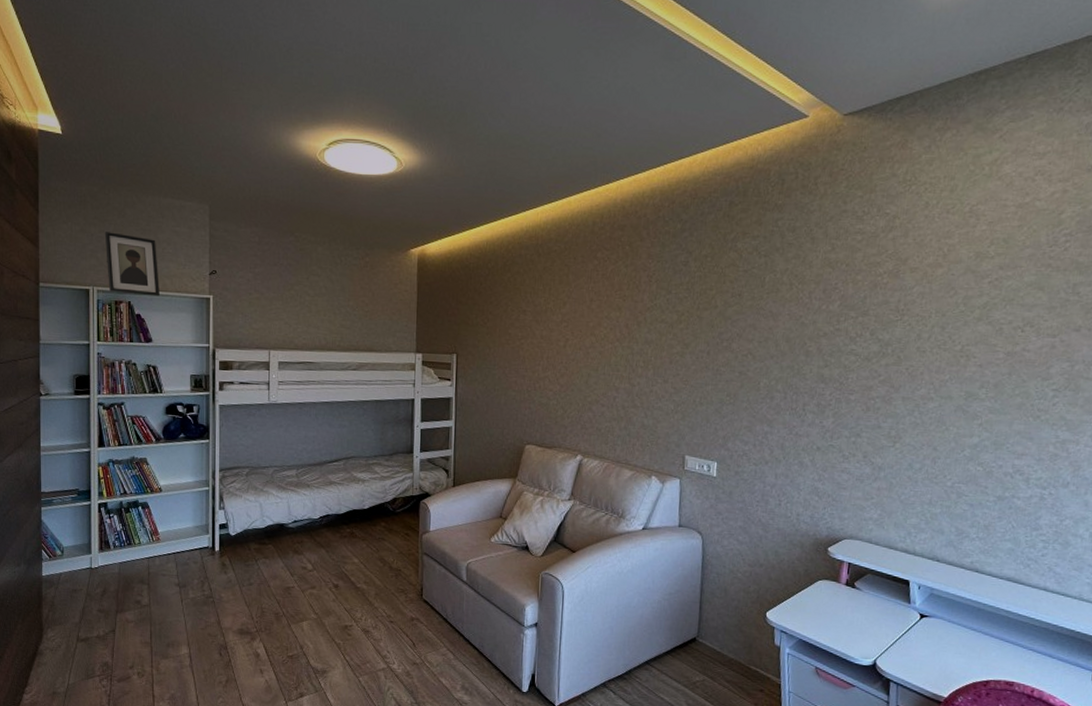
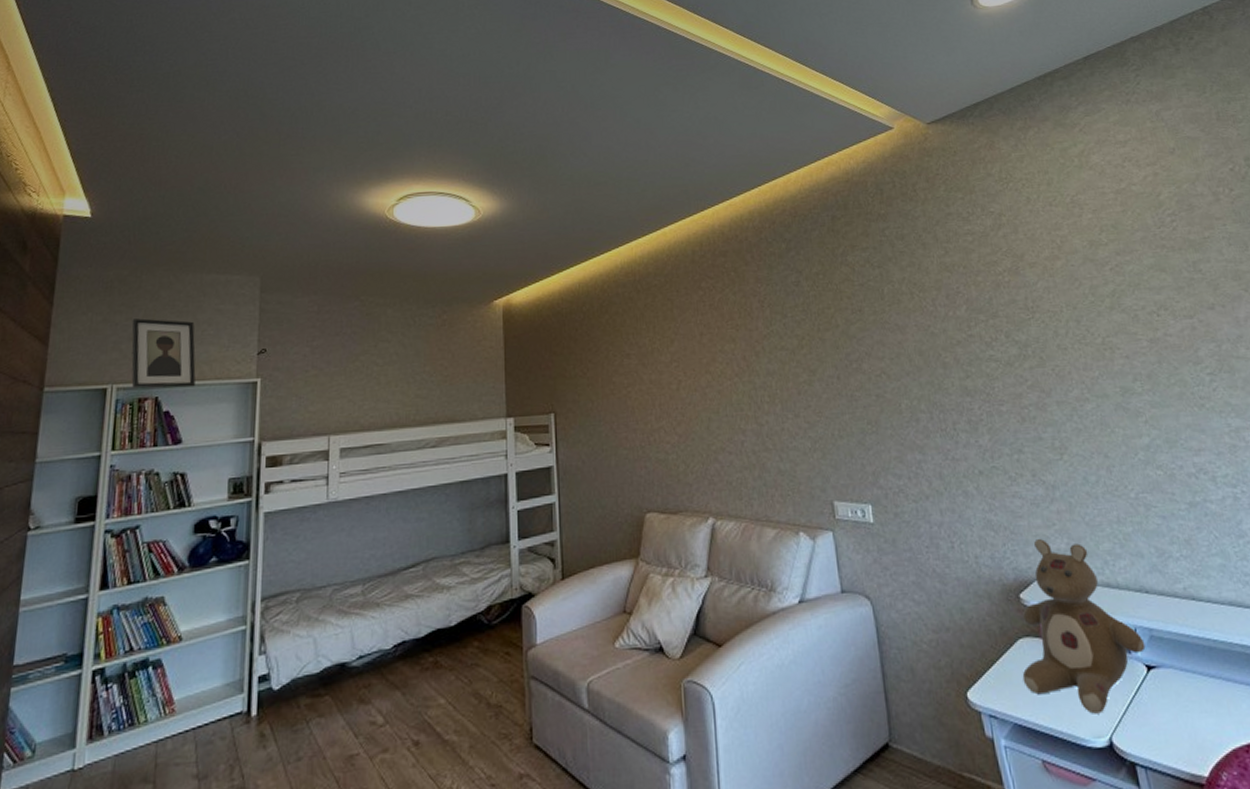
stuffed bear: none [814,508,925,642] -> present [1022,539,1146,714]

